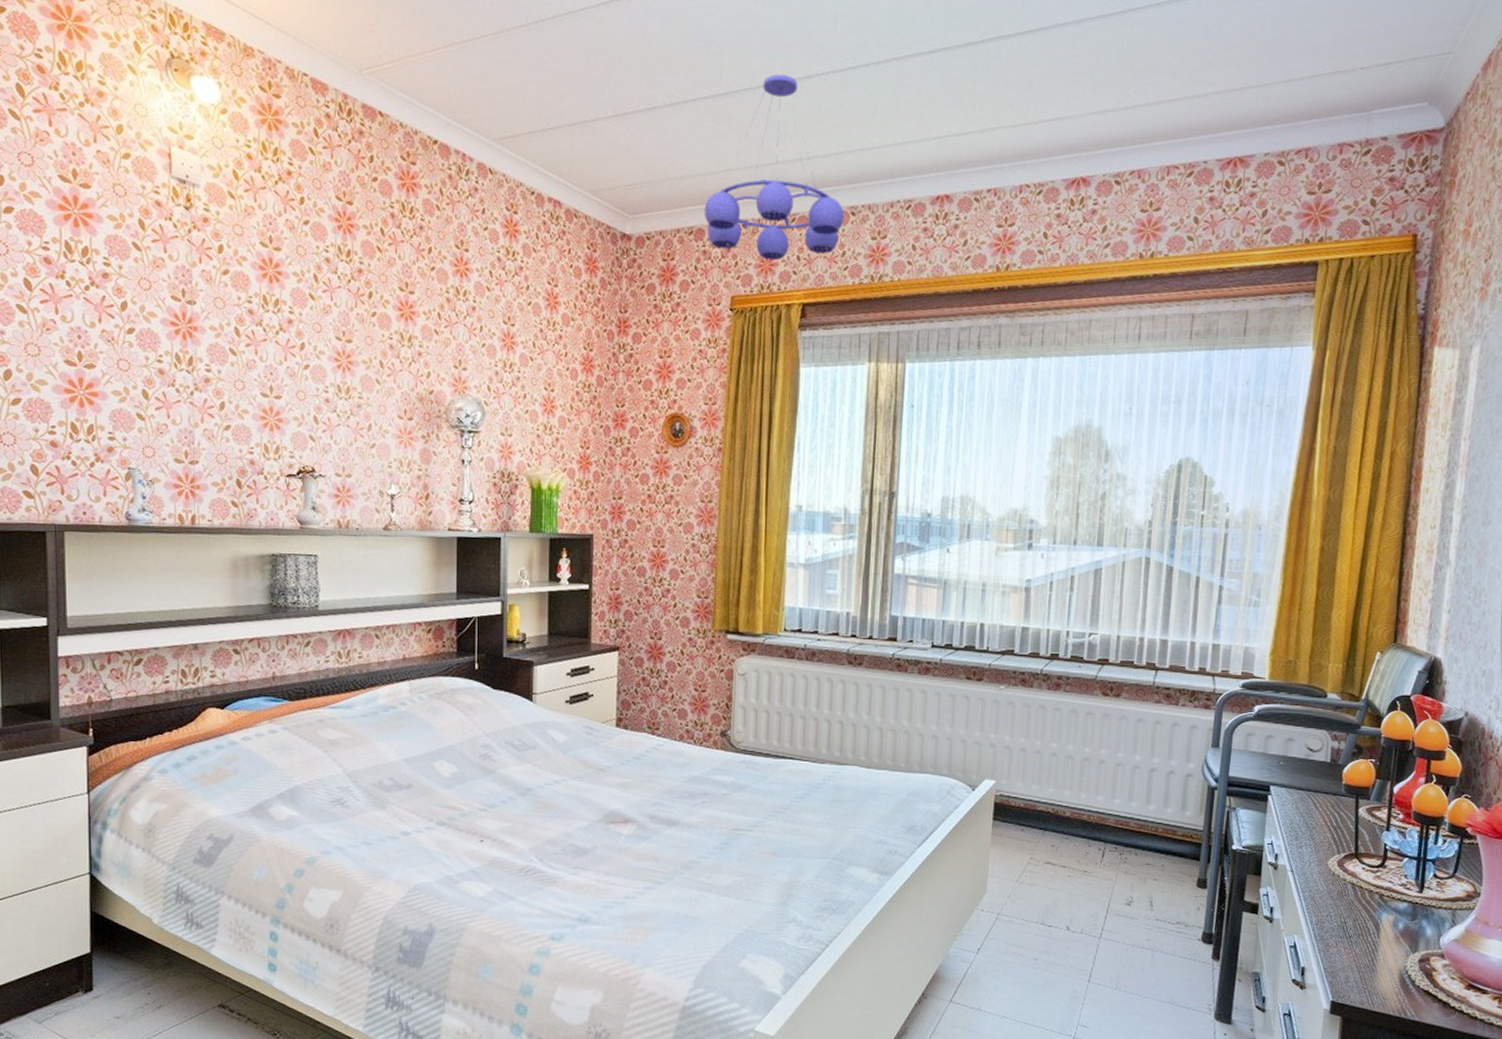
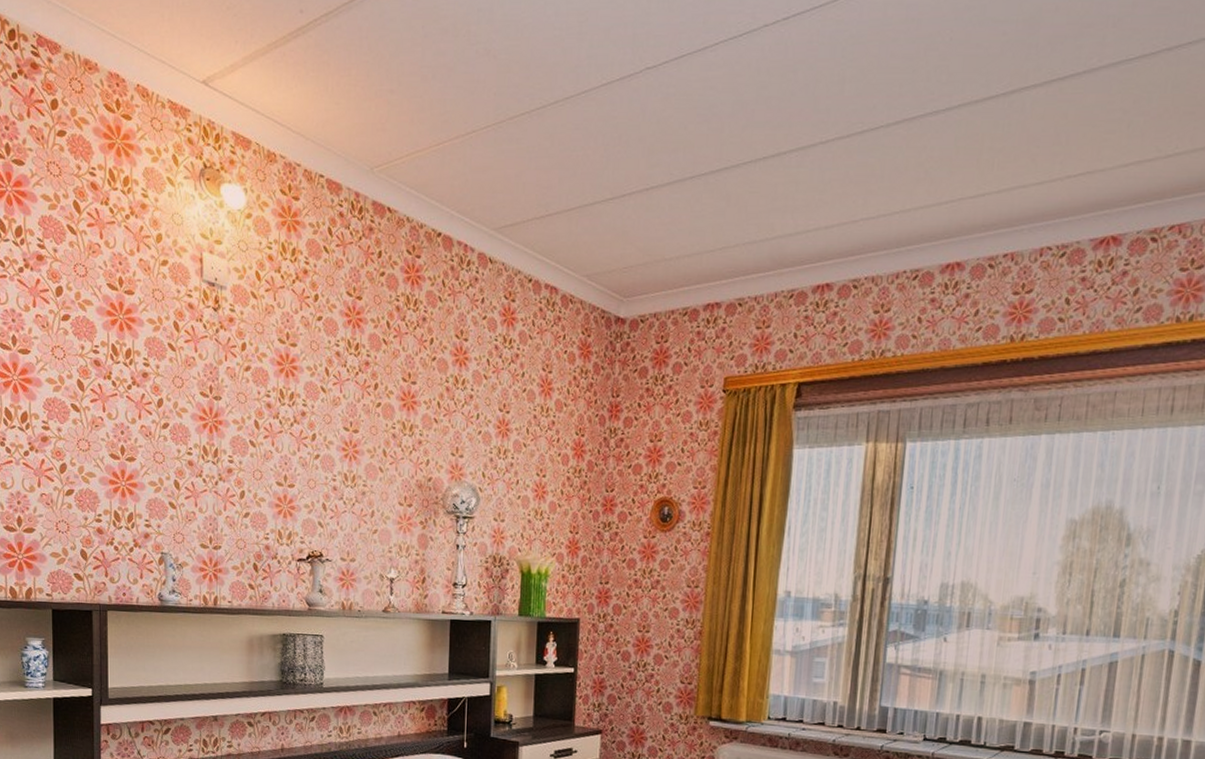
ceiling light fixture: present [704,74,844,261] -> none [699,144,846,339]

